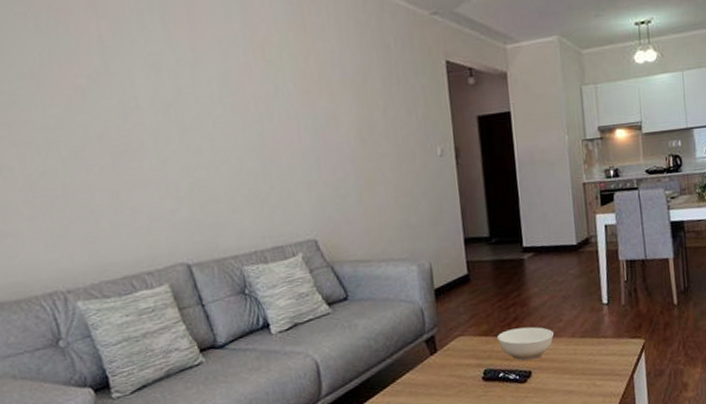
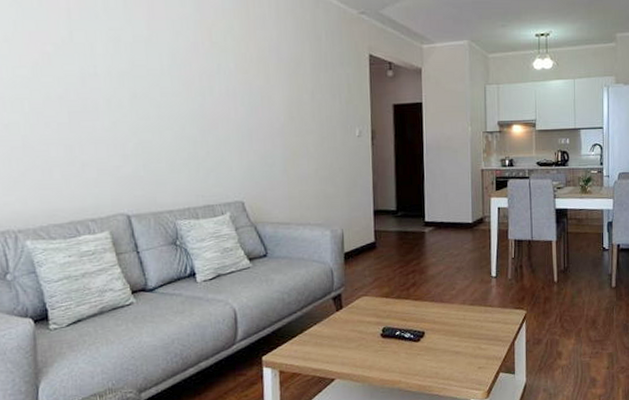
bowl: present [497,327,554,361] -> none [397,292,446,322]

